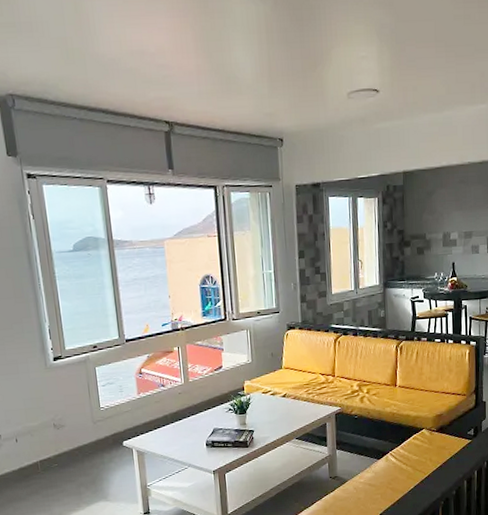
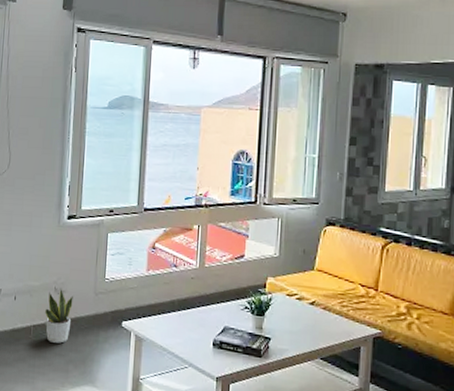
potted plant: none [48,423,76,472] -> present [45,288,73,344]

